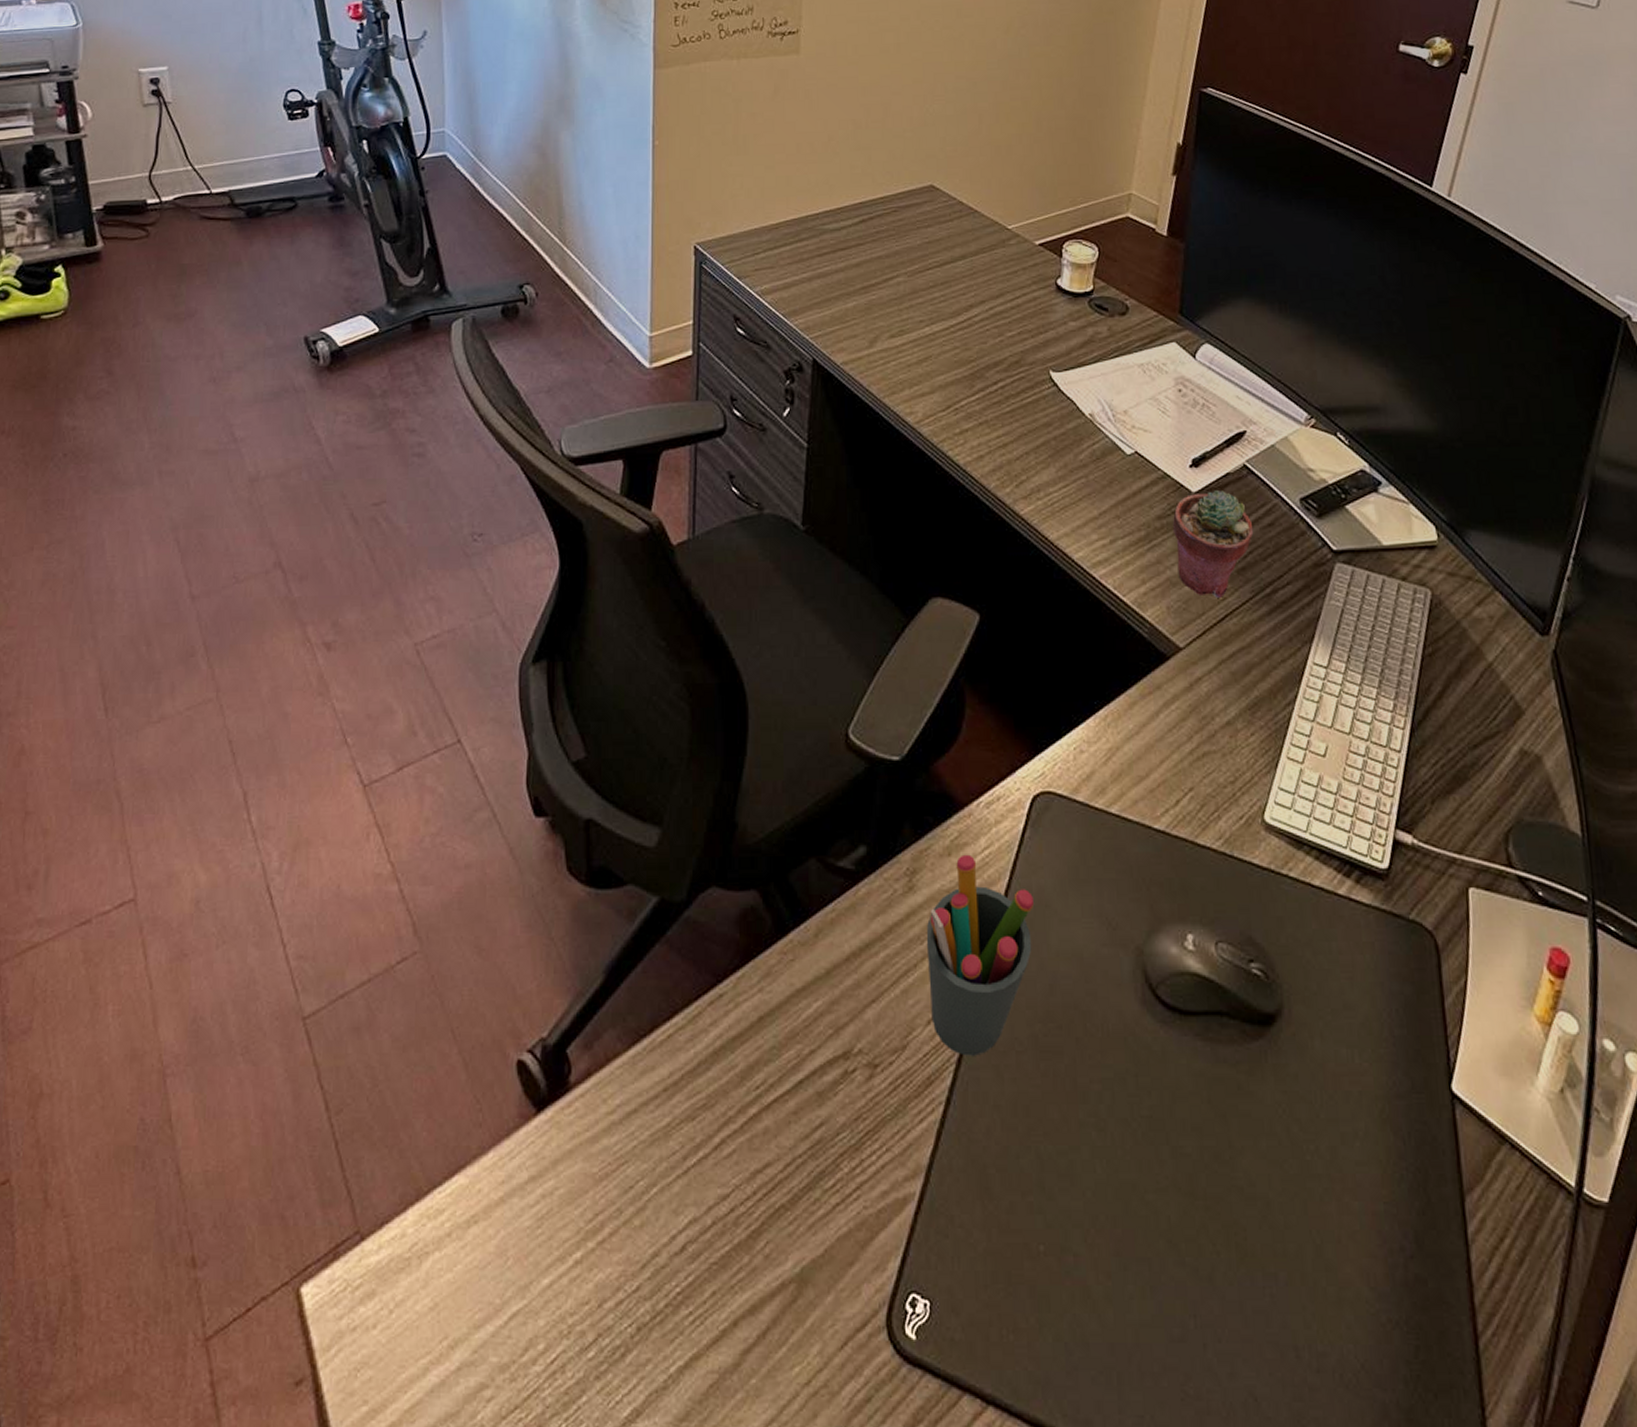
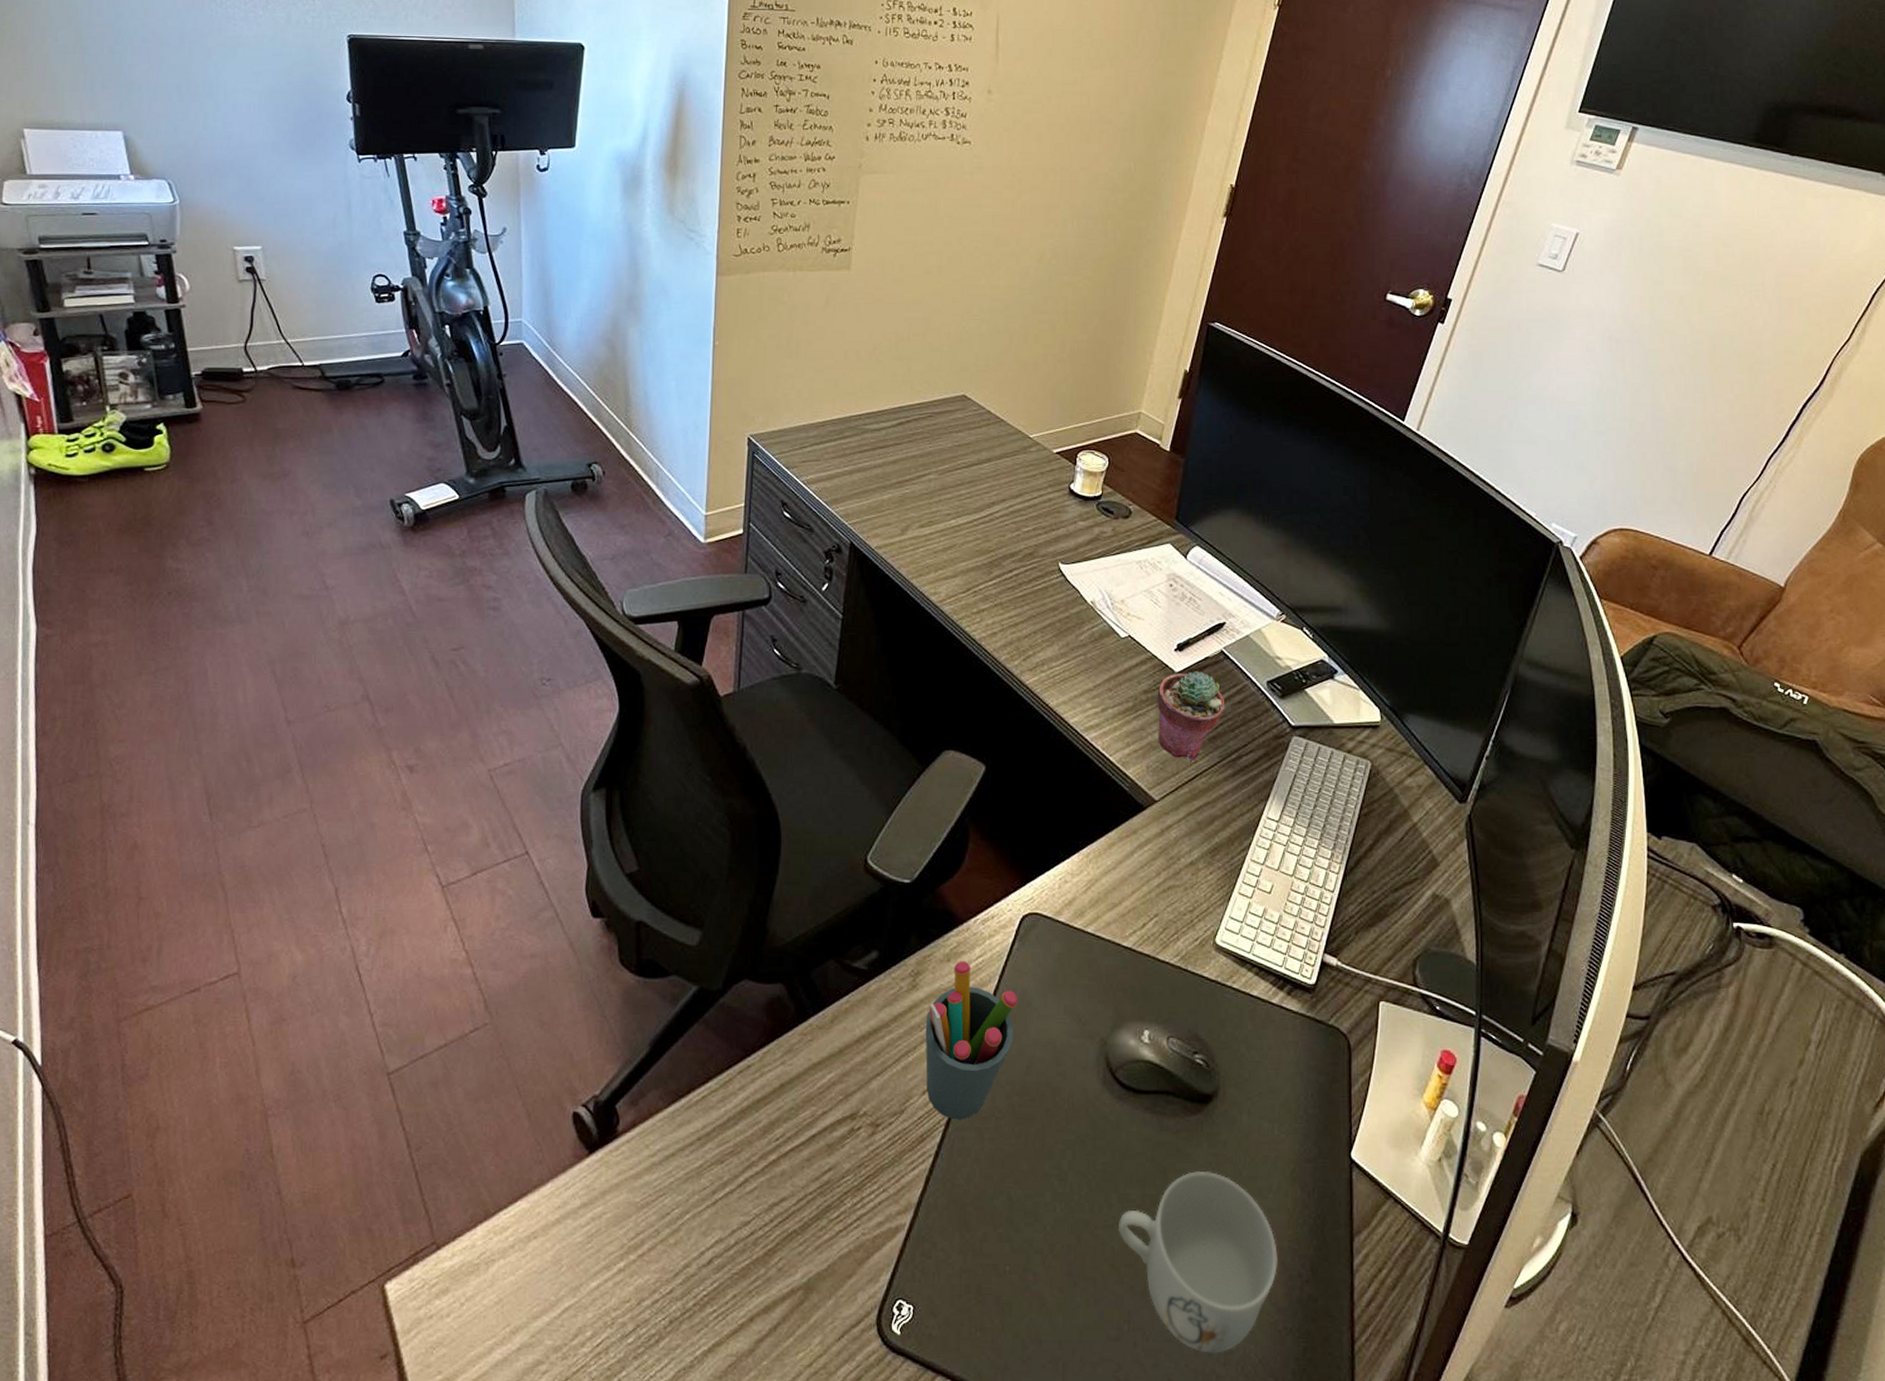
mug: none [1173,1113,1373,1357] -> present [1119,1170,1277,1353]

